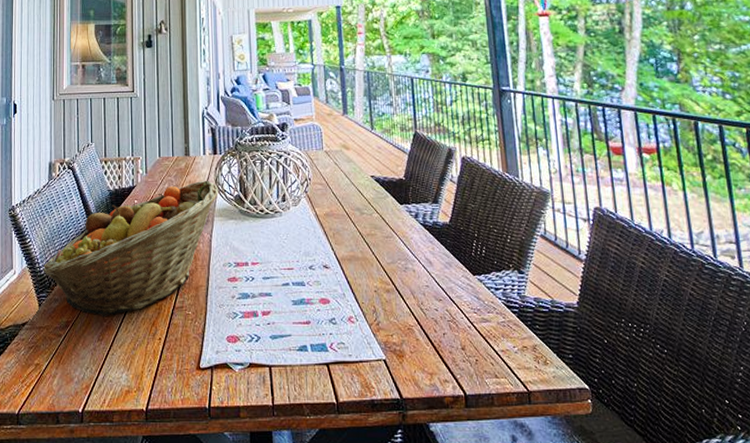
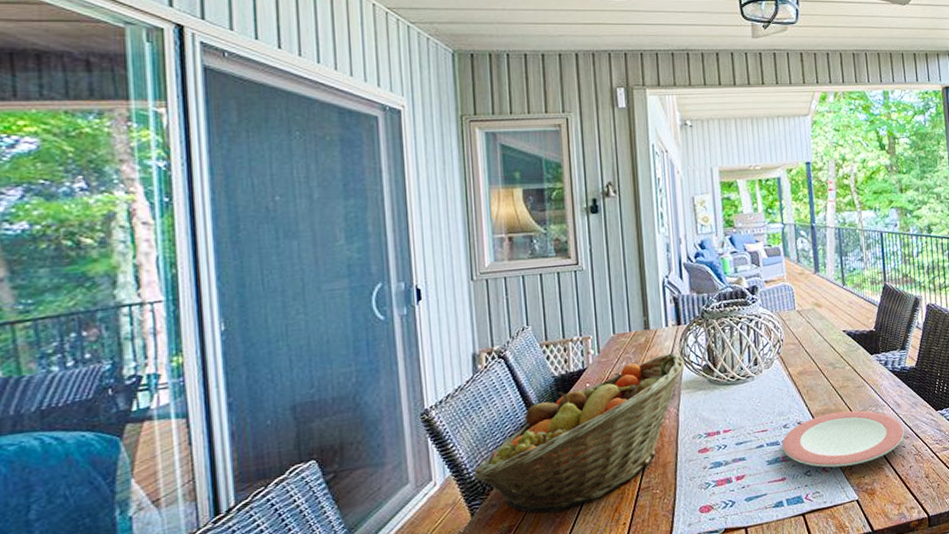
plate: none [307,260,437,320] -> present [781,410,904,468]

